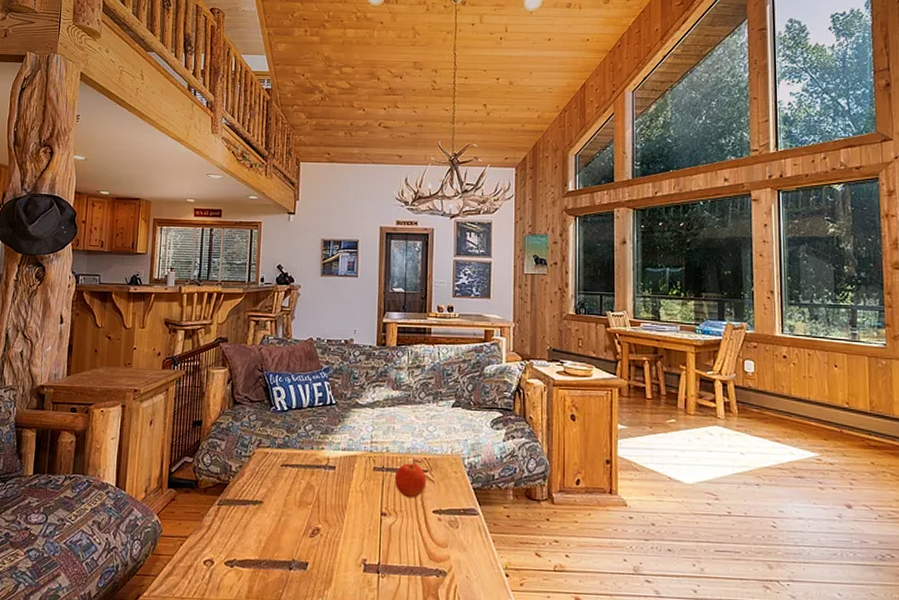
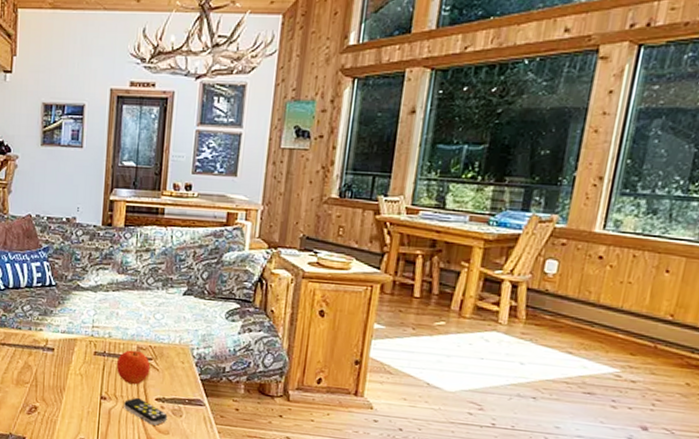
remote control: none [403,511,445,539] -> present [124,397,168,425]

